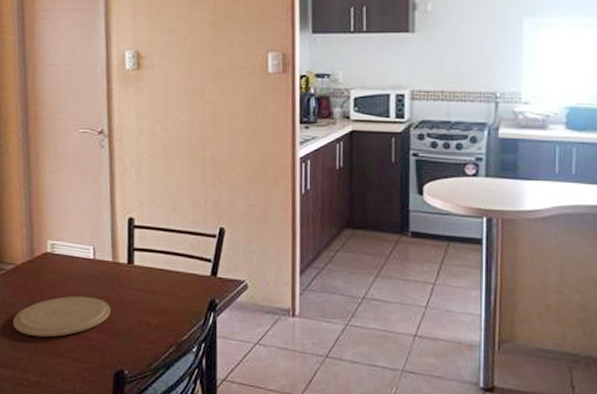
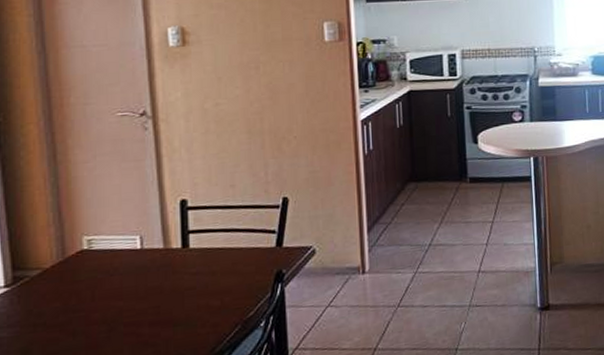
plate: present [12,296,111,338] -> none [41,289,165,345]

